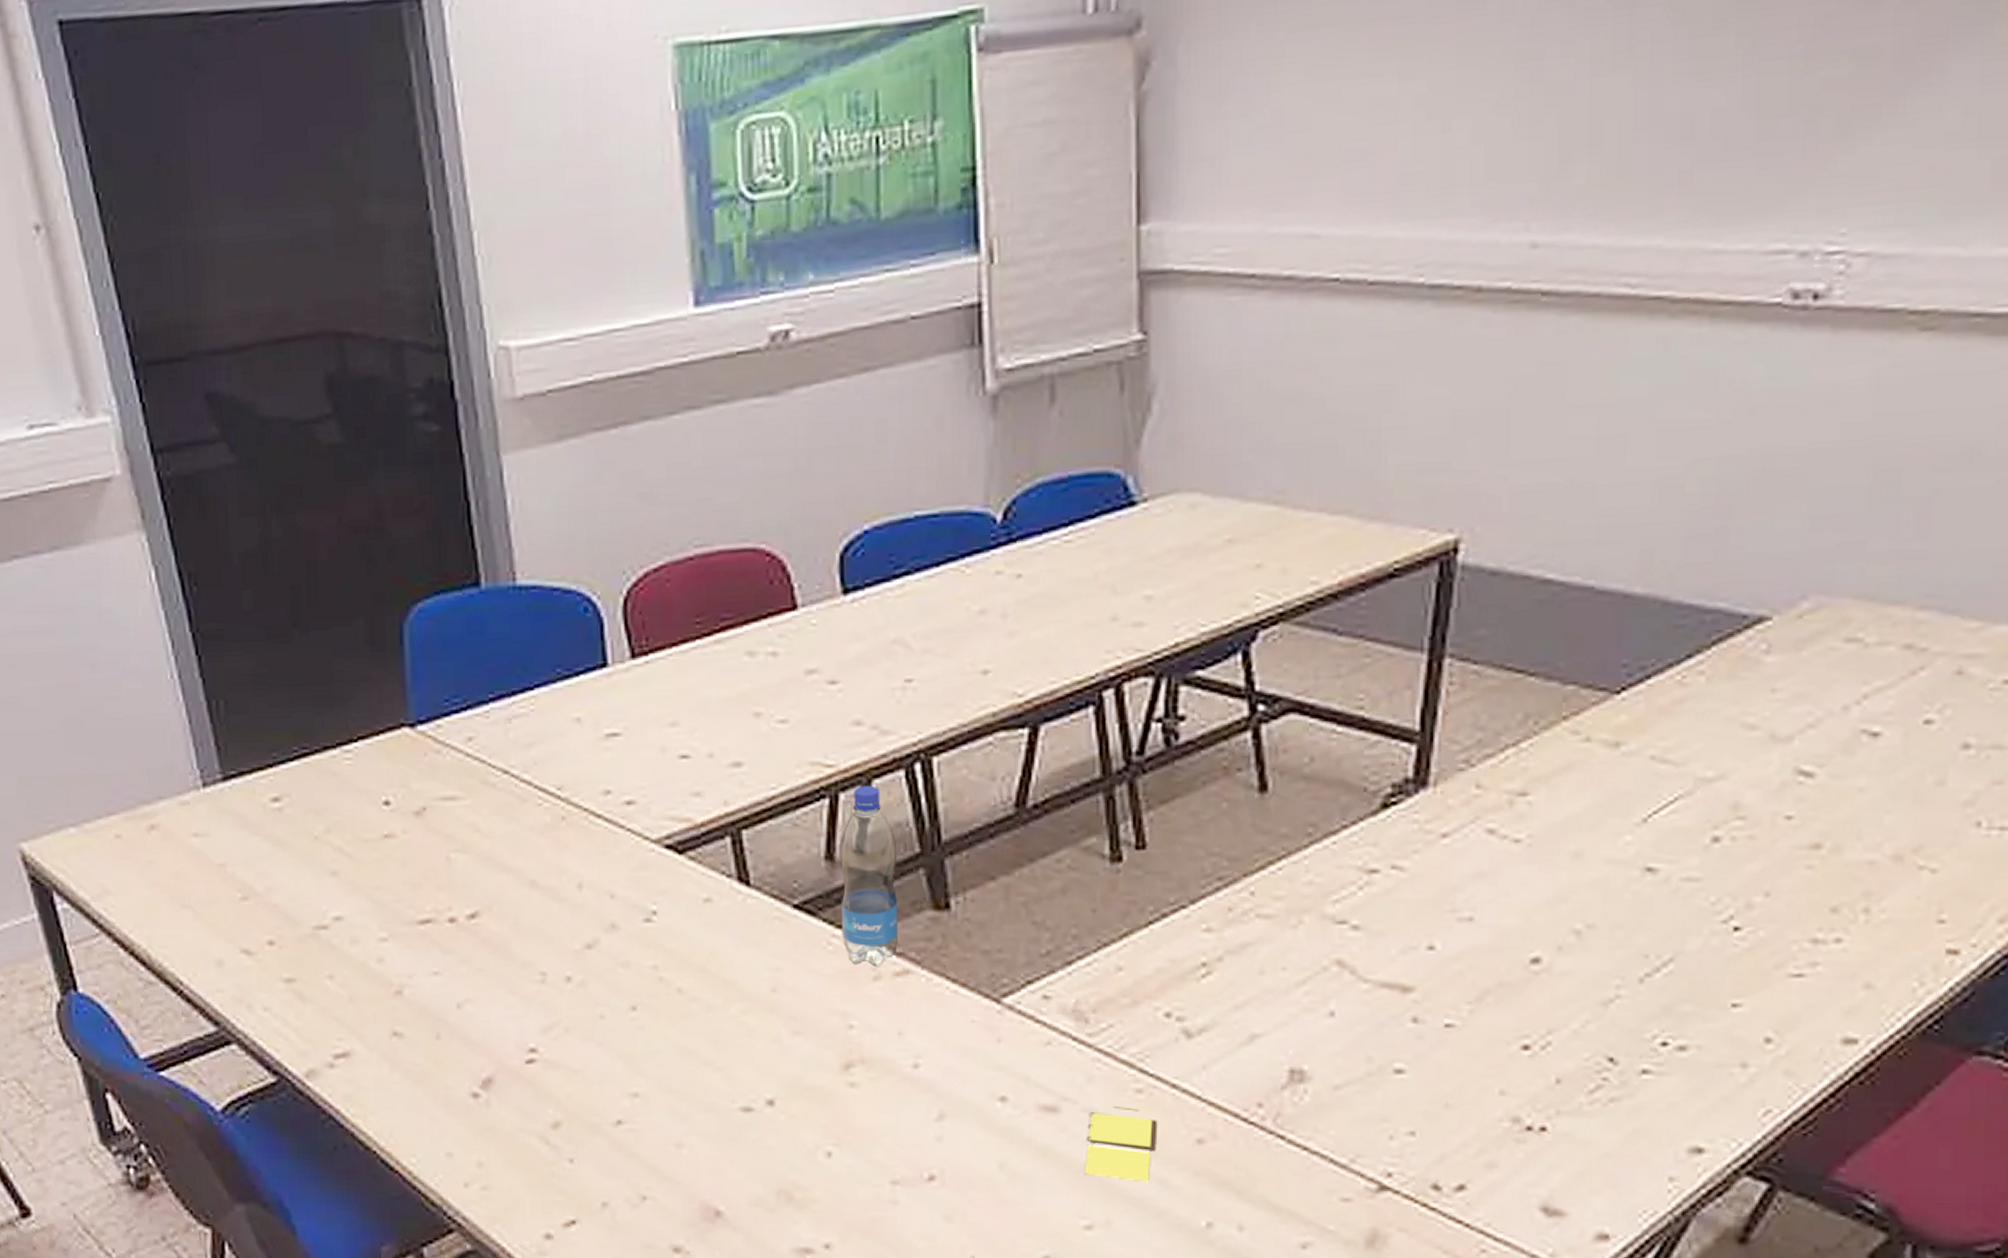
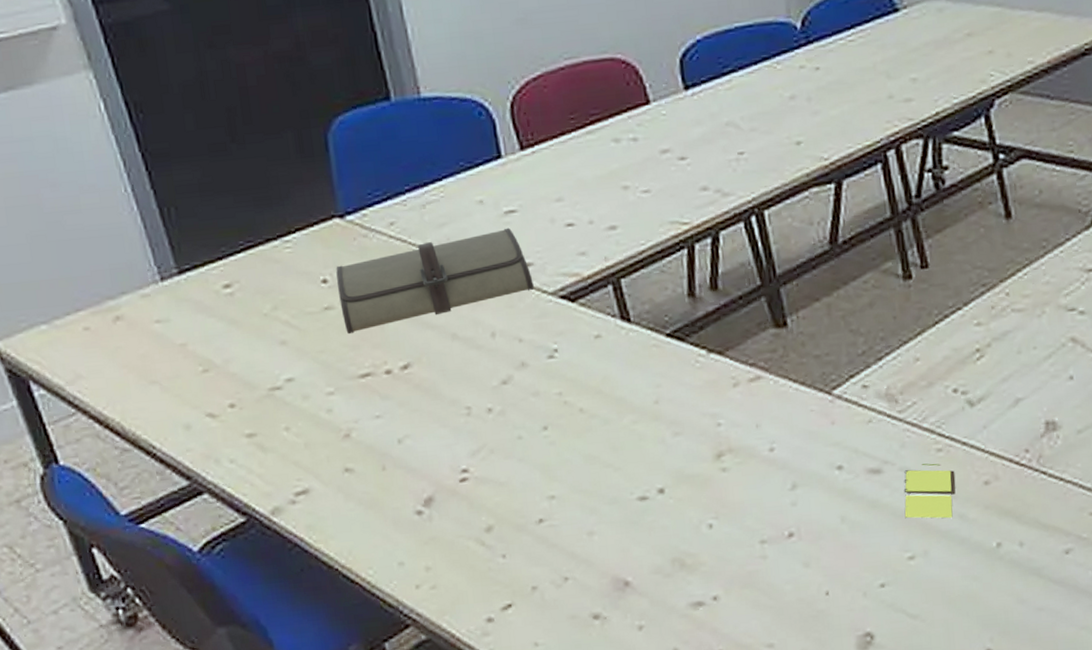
tool roll: none [401,754,634,870] -> present [336,227,534,335]
bottle: present [839,785,899,968] -> none [698,236,750,377]

